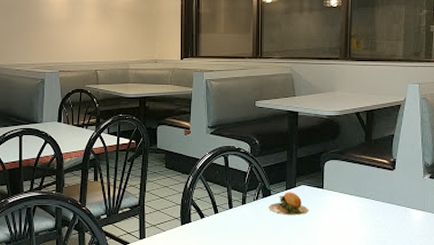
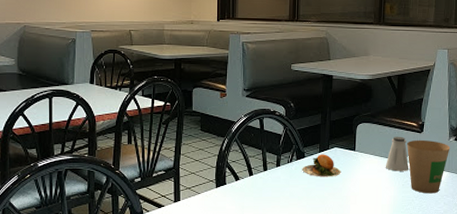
saltshaker: none [355,174,382,210] -> present [385,136,409,171]
paper cup: none [378,177,425,234] -> present [407,139,450,194]

